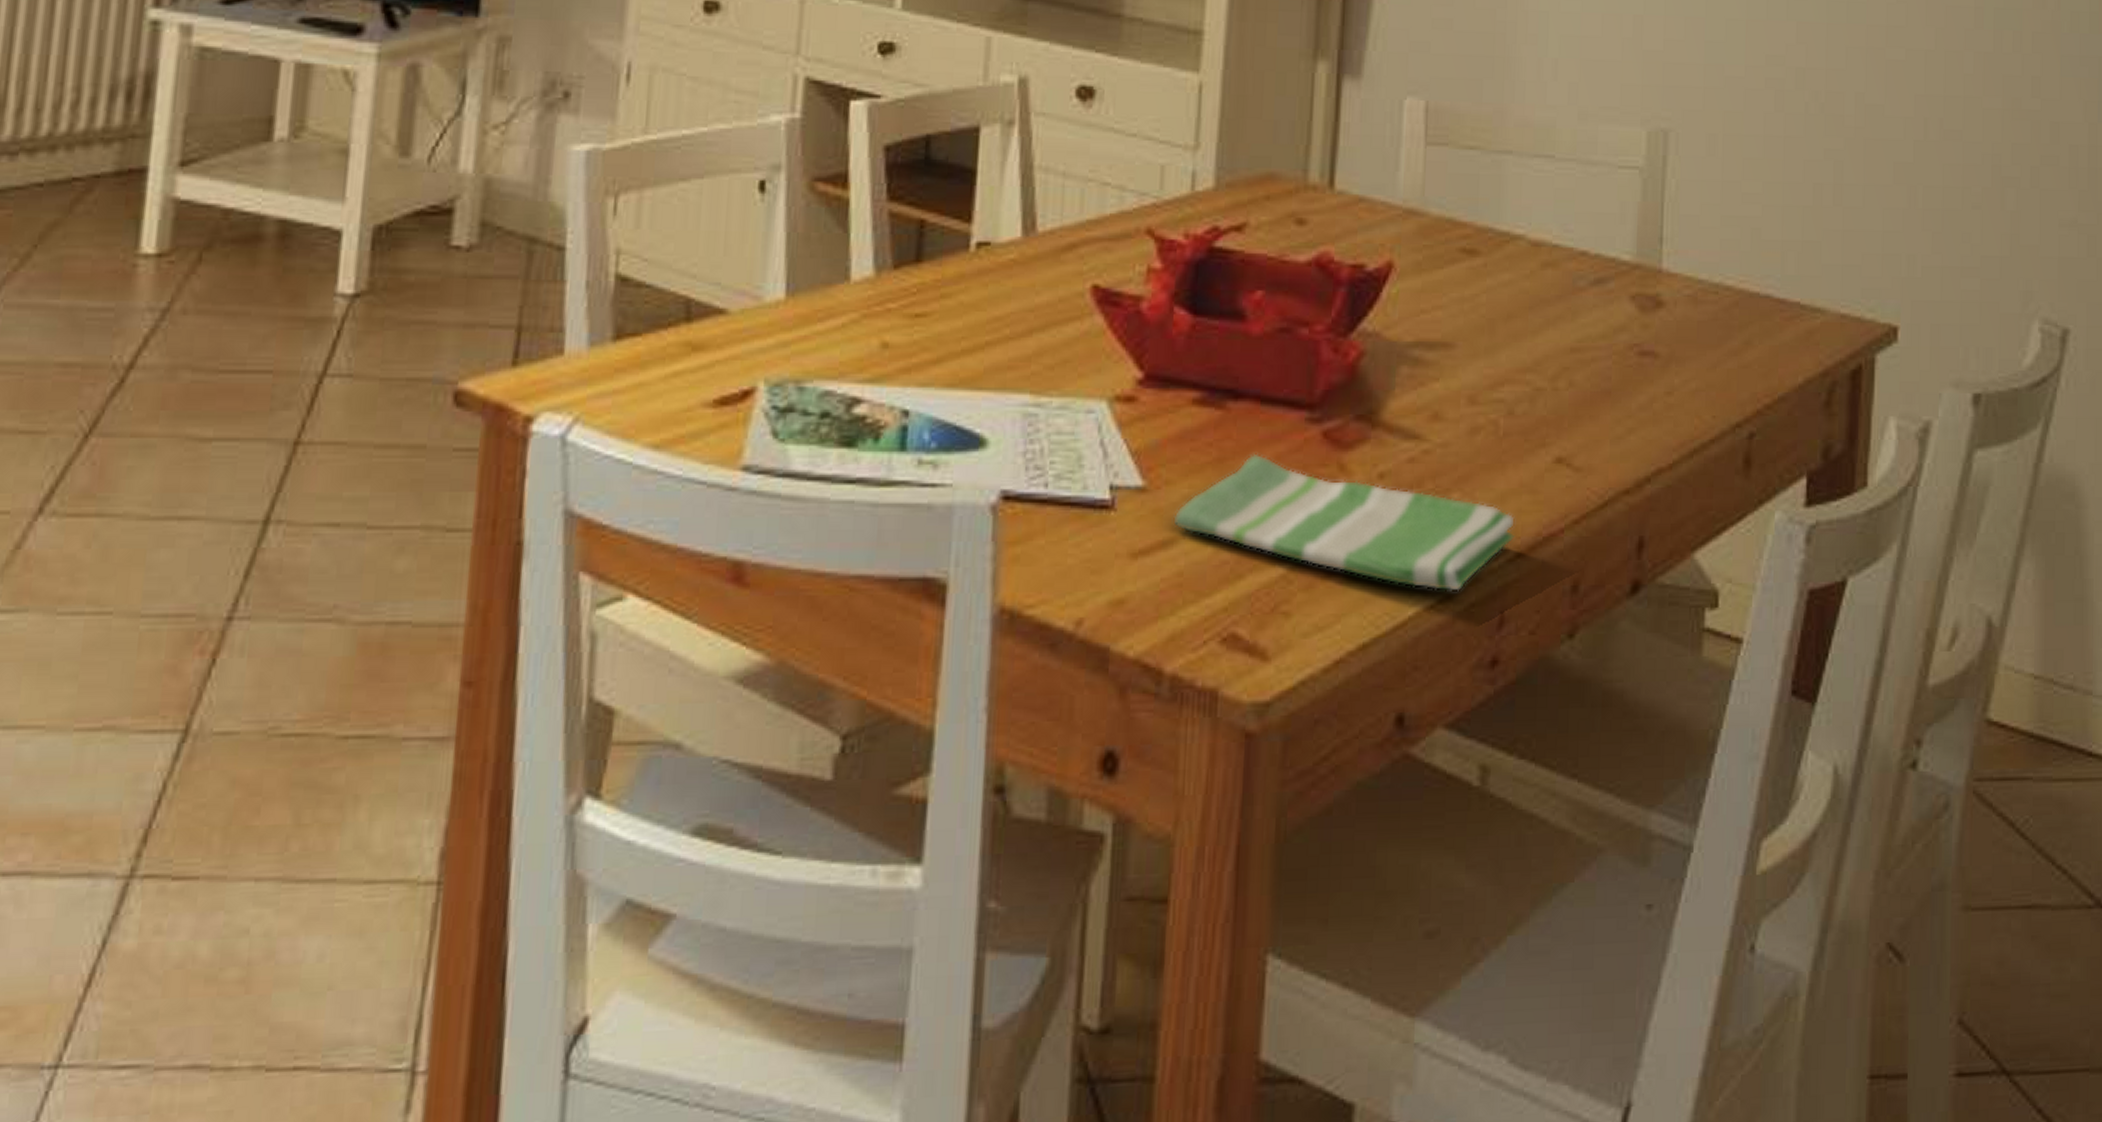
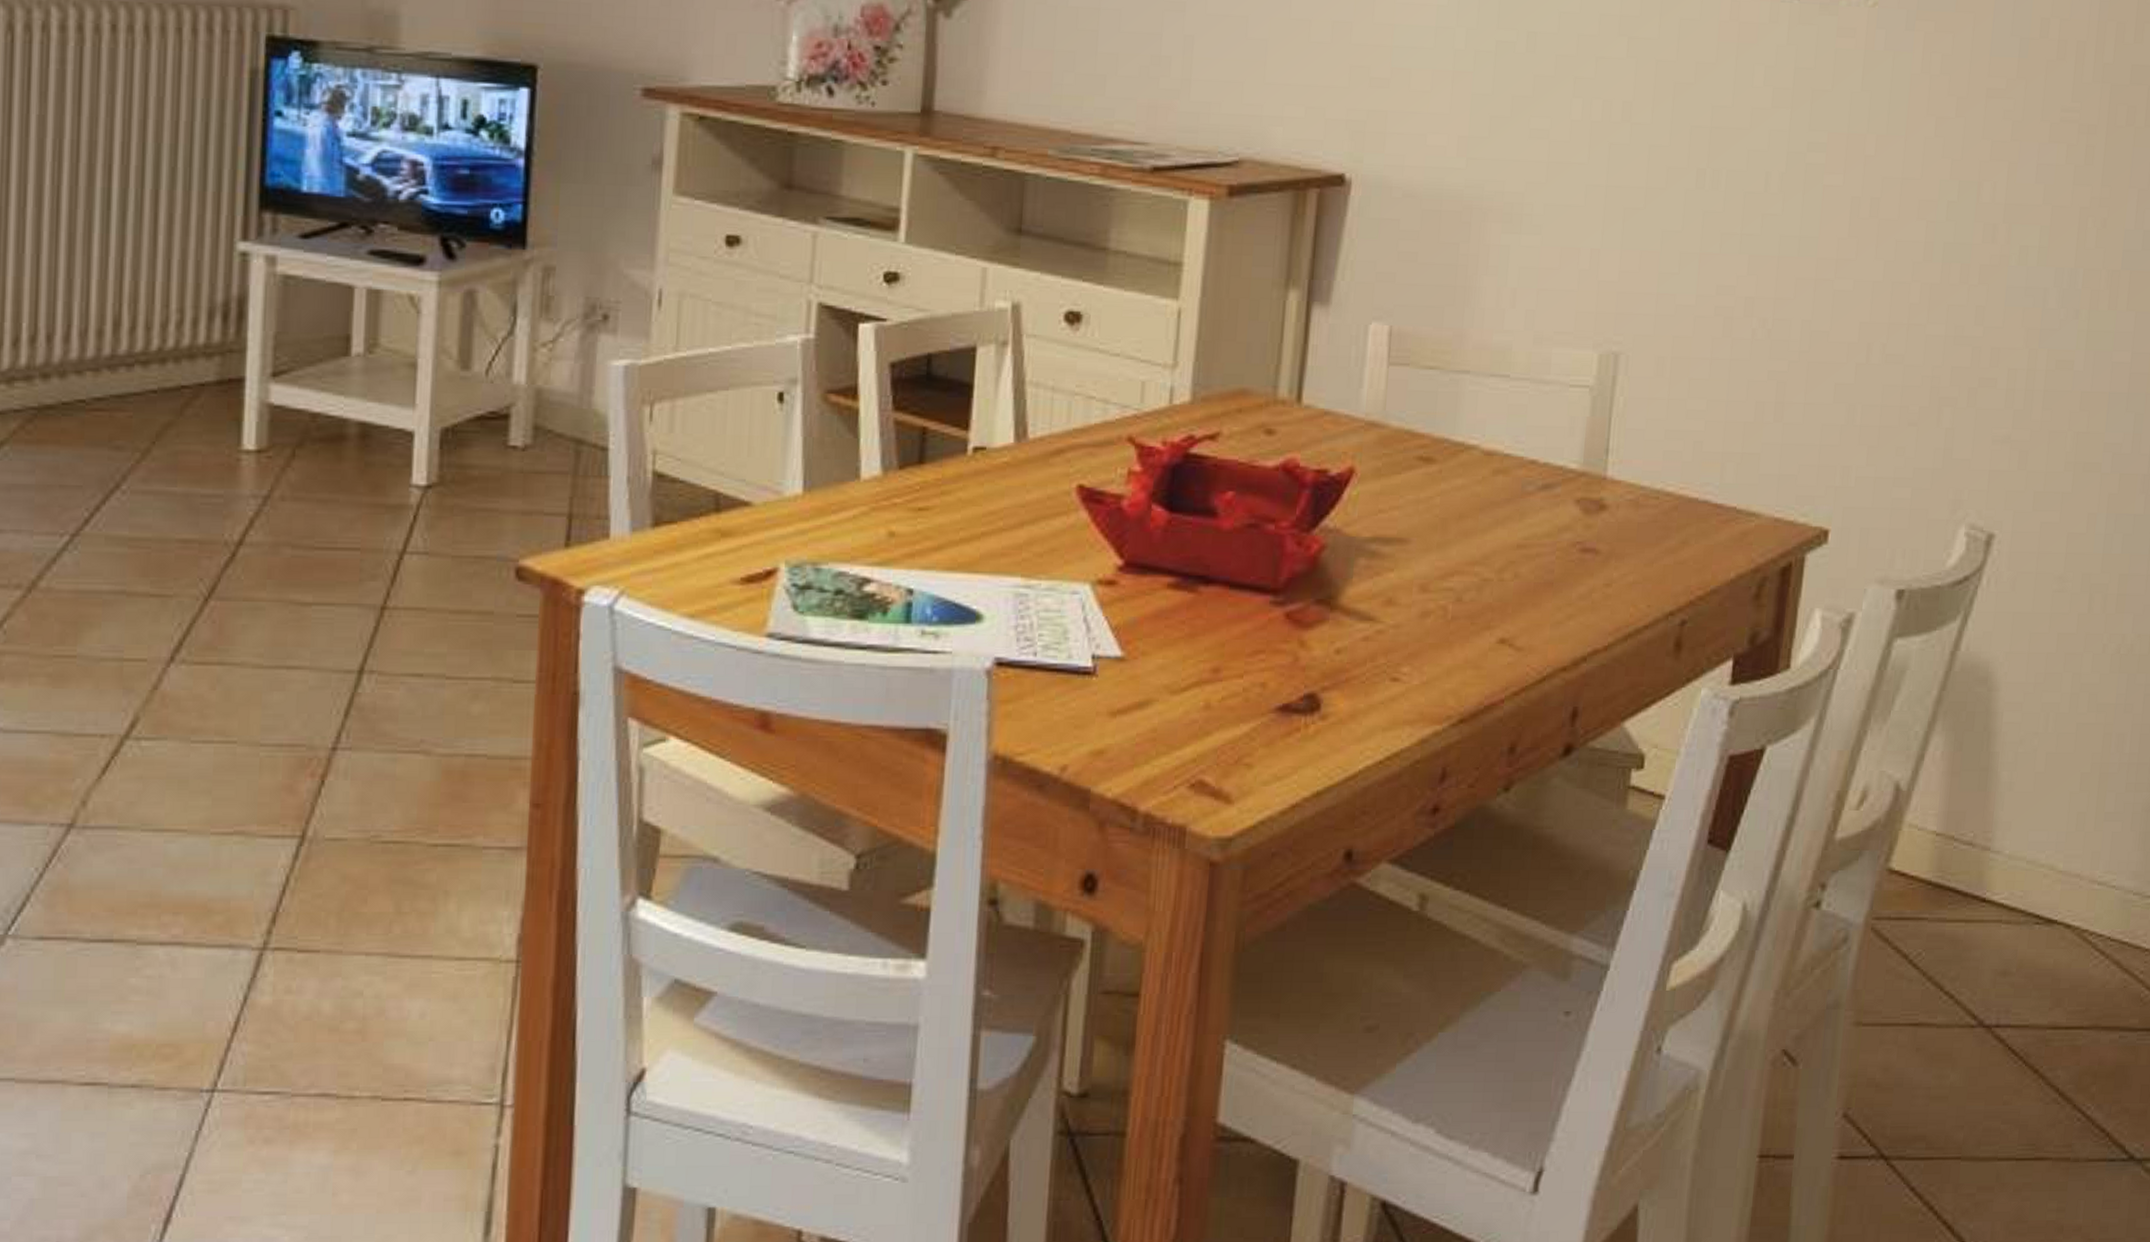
dish towel: present [1173,453,1515,592] -> none [1148,630,1459,750]

